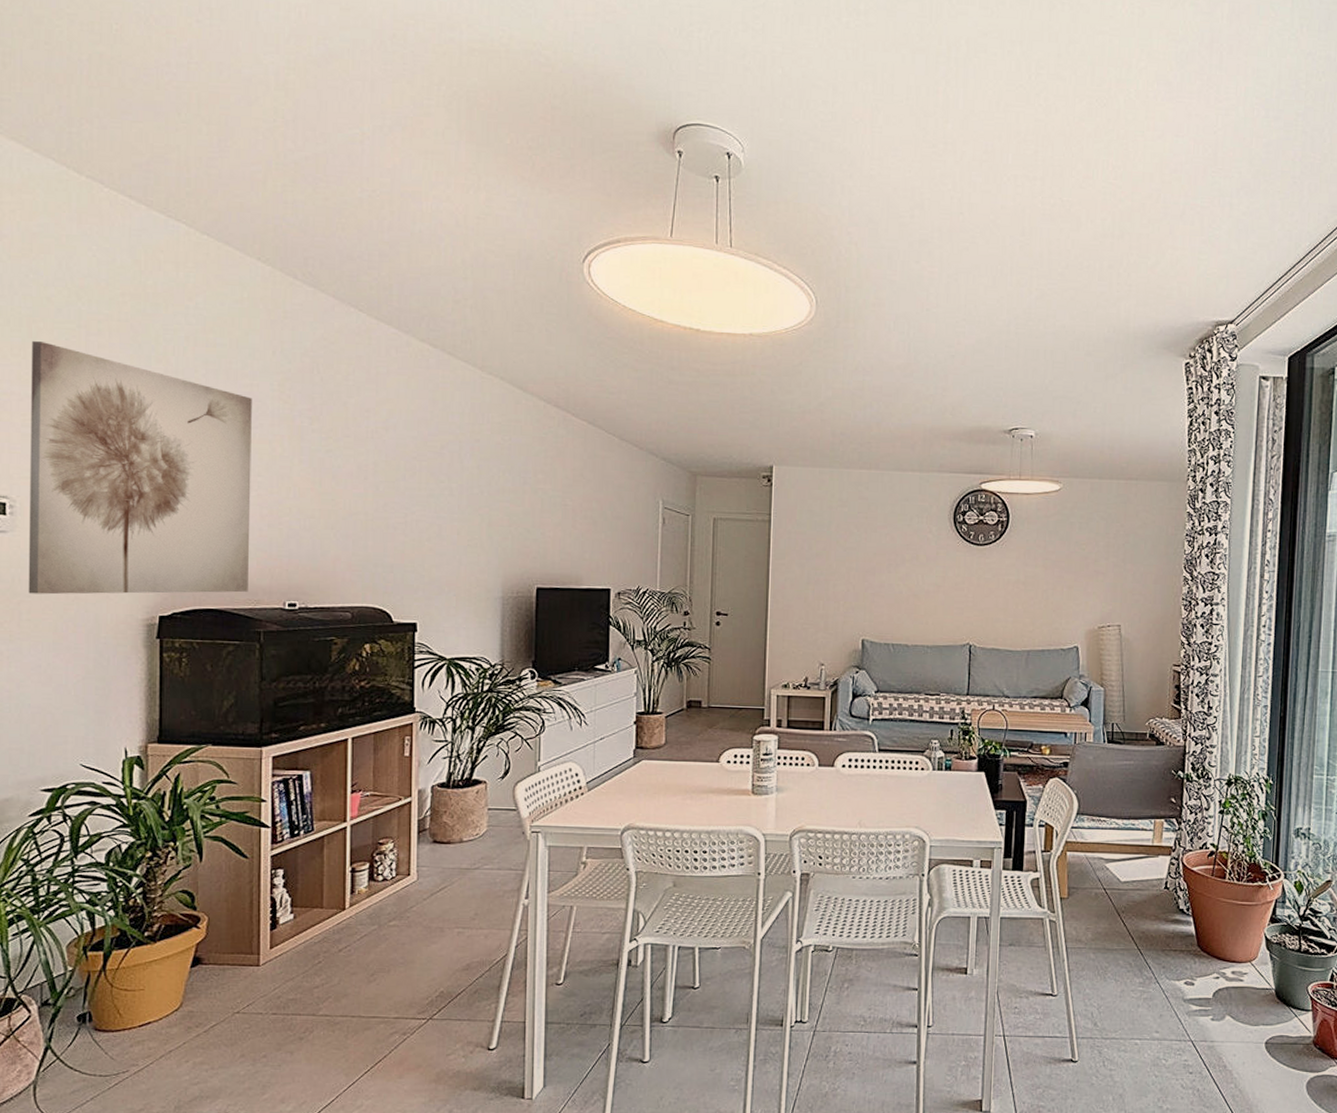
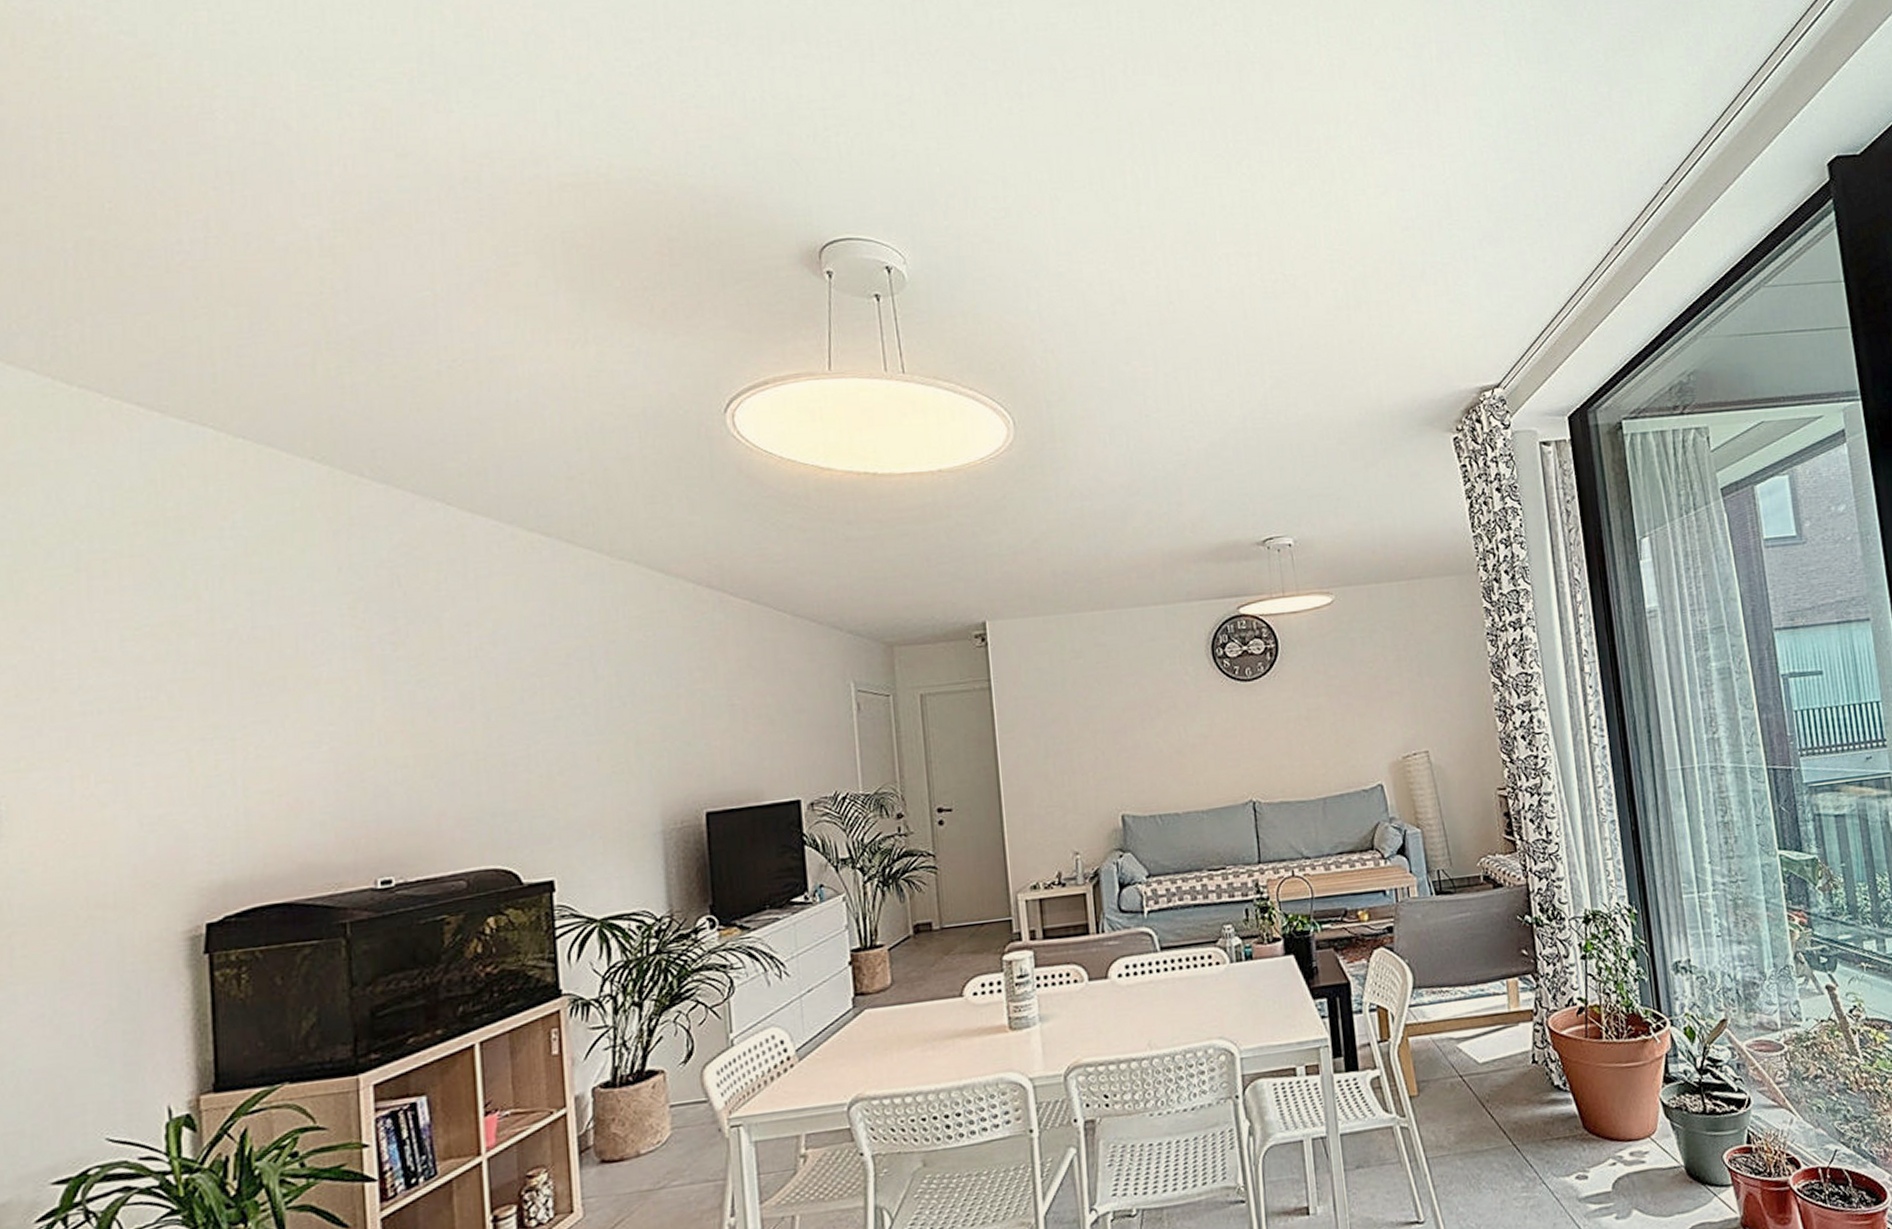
wall art: present [28,341,252,595] -> none [13,595,326,922]

